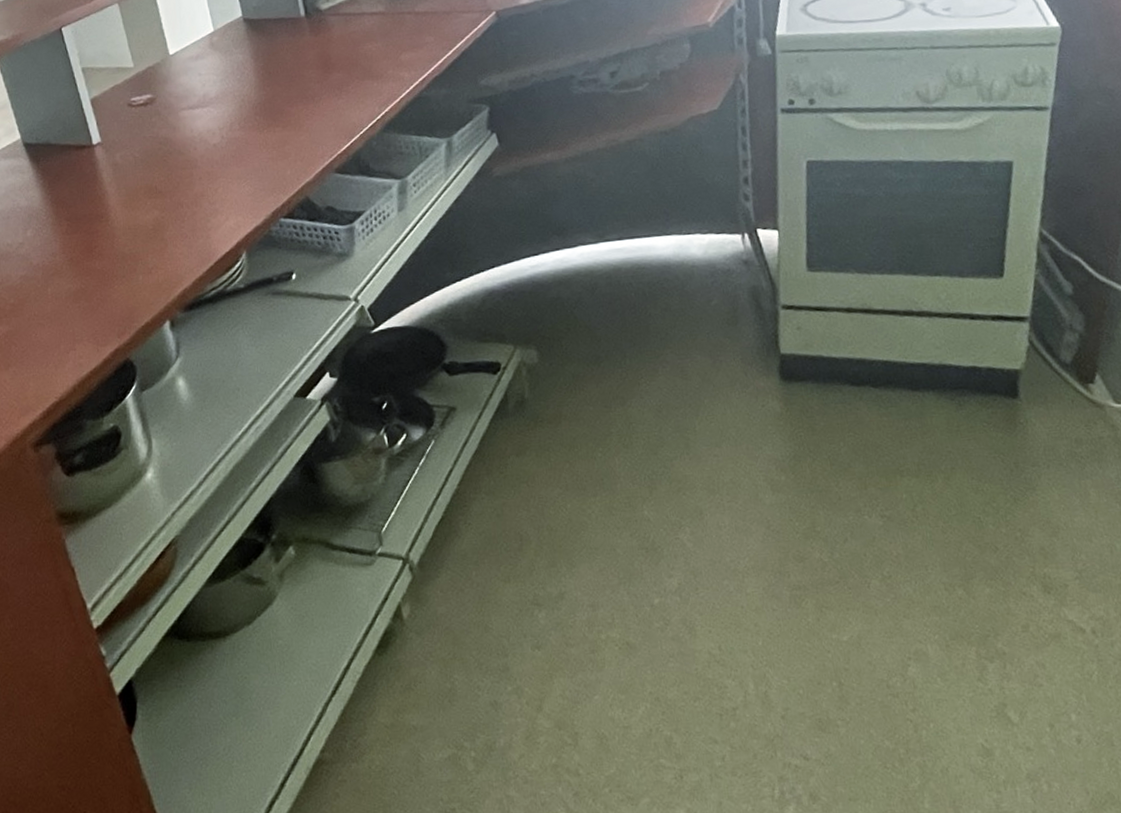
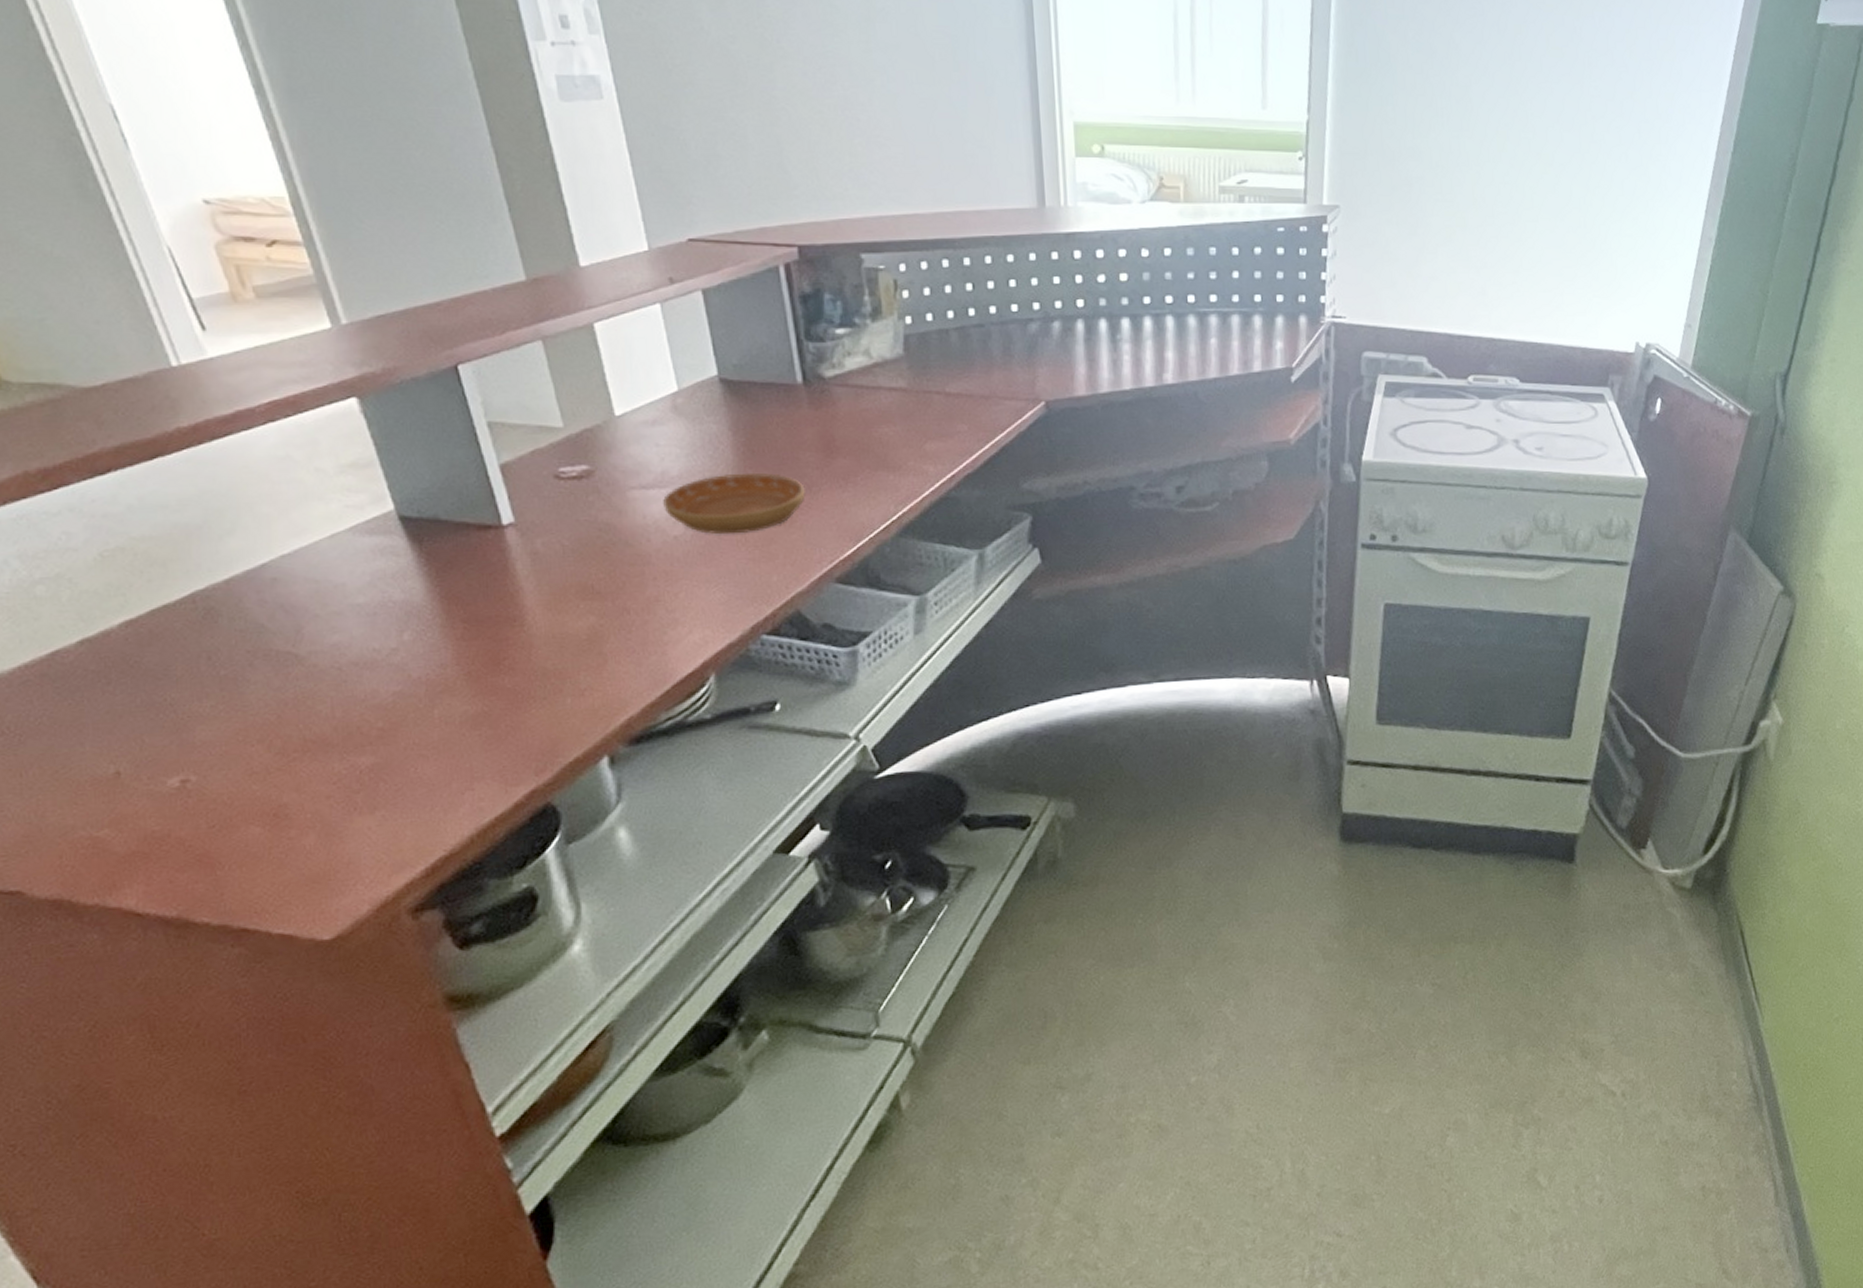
saucer: none [205,89,310,141] -> present [663,473,806,534]

